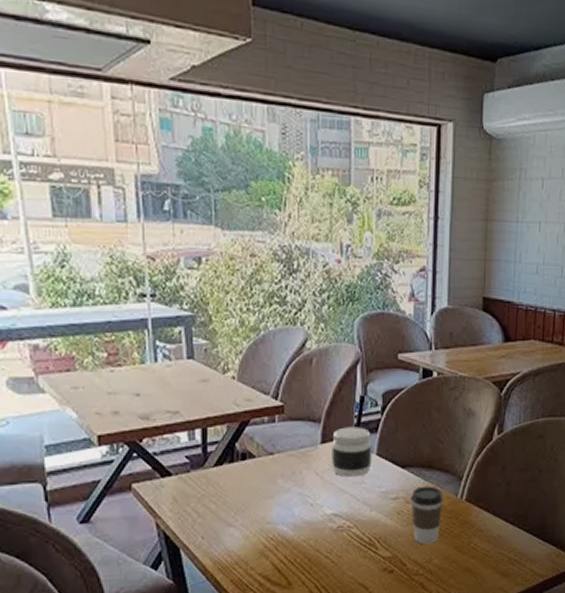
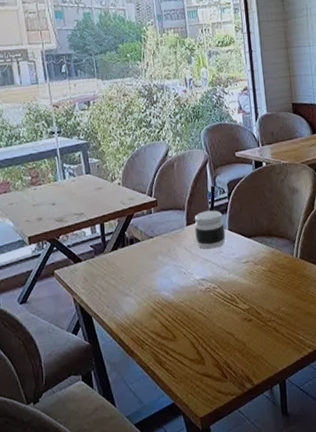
coffee cup: present [411,486,444,545] -> none [258,249,283,297]

